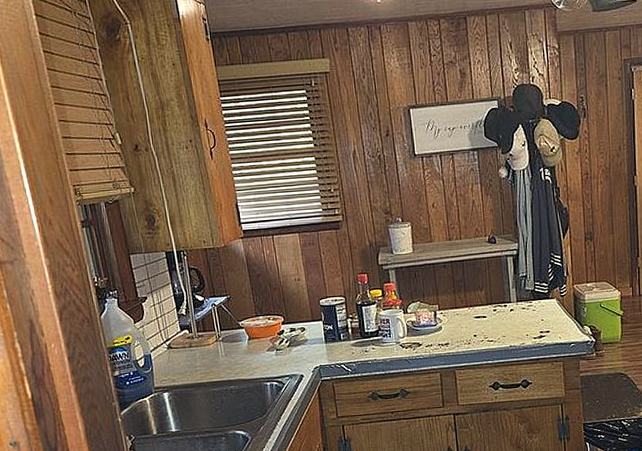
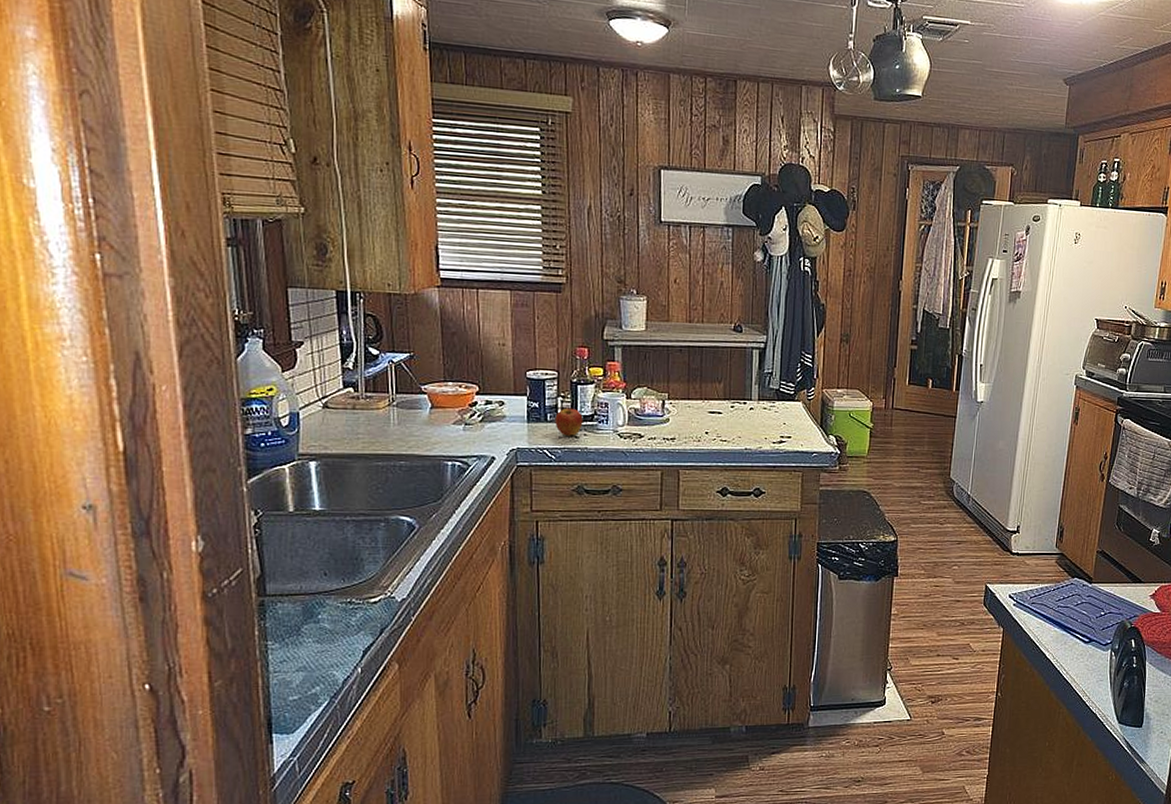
fruit: none [347,327,370,351] -> present [555,408,583,436]

